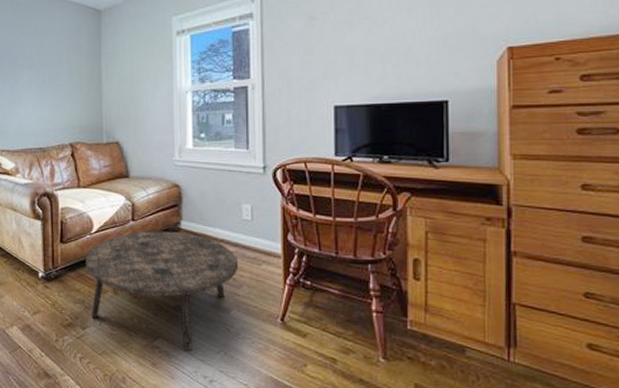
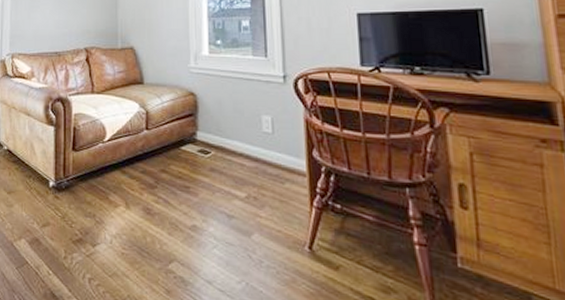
coffee table: present [85,231,239,352] -> none [97,141,260,279]

